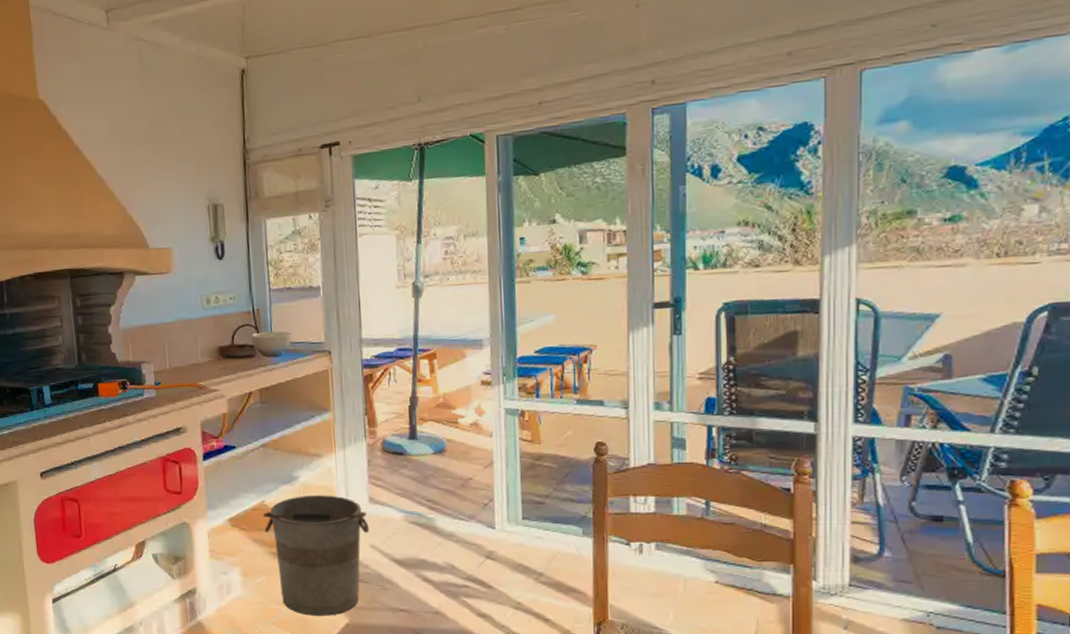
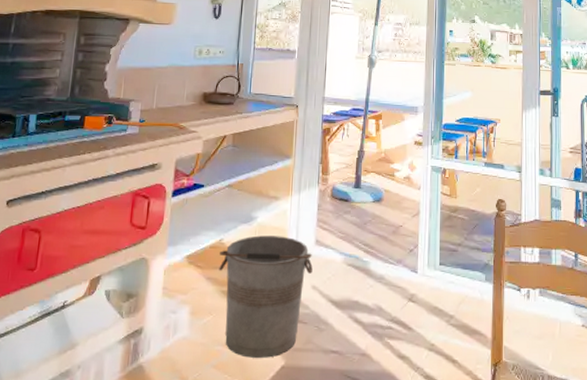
bowl: present [251,331,292,357] -> none [232,83,268,106]

